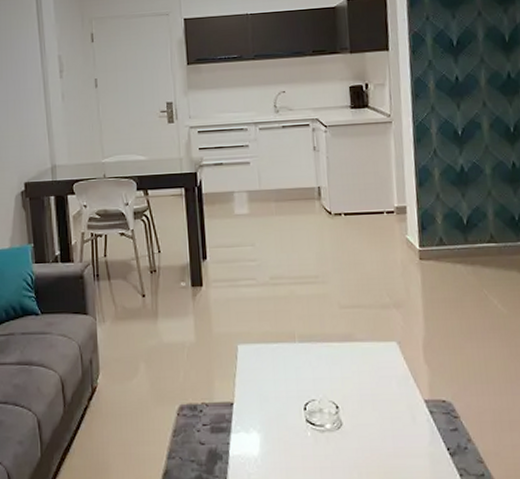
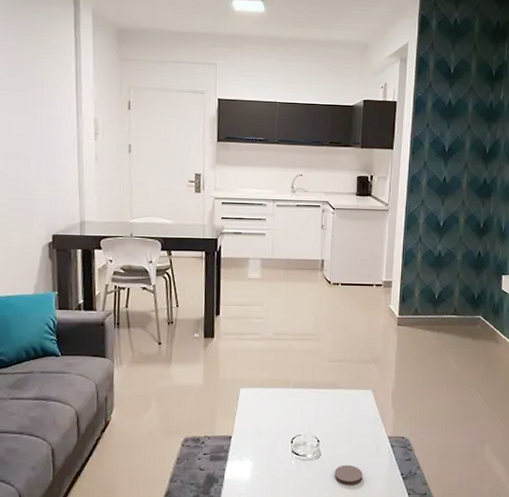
coaster: none [361,437,398,464] -> present [334,465,363,486]

